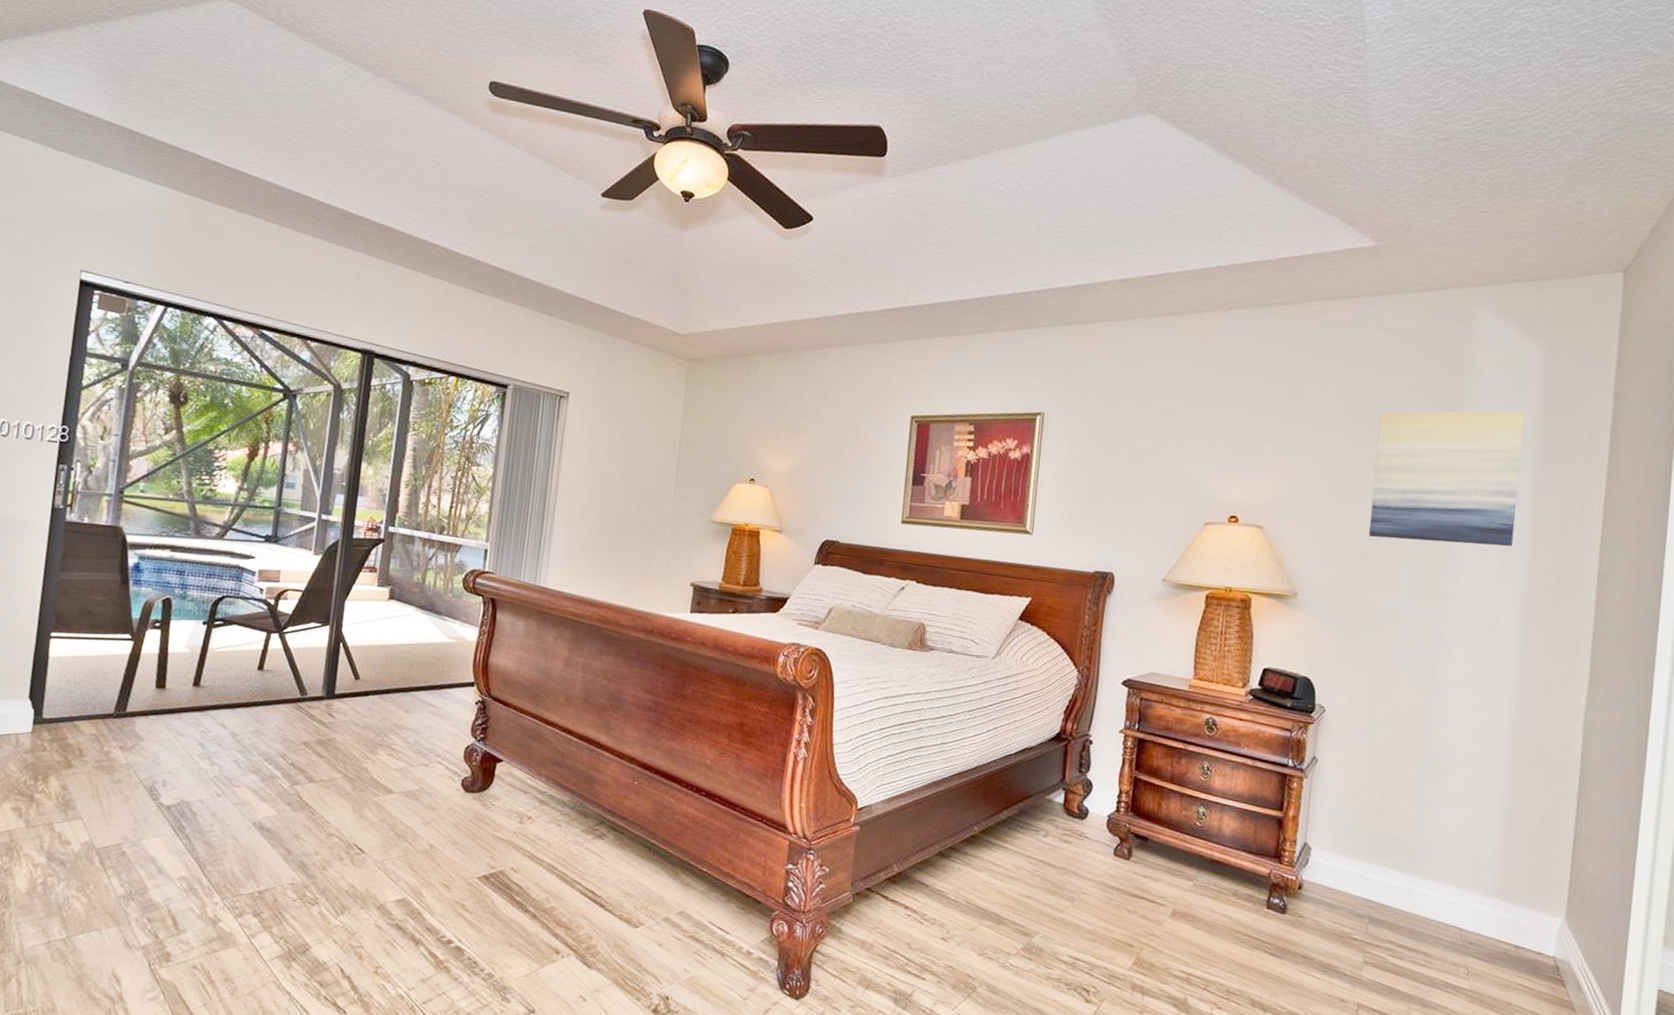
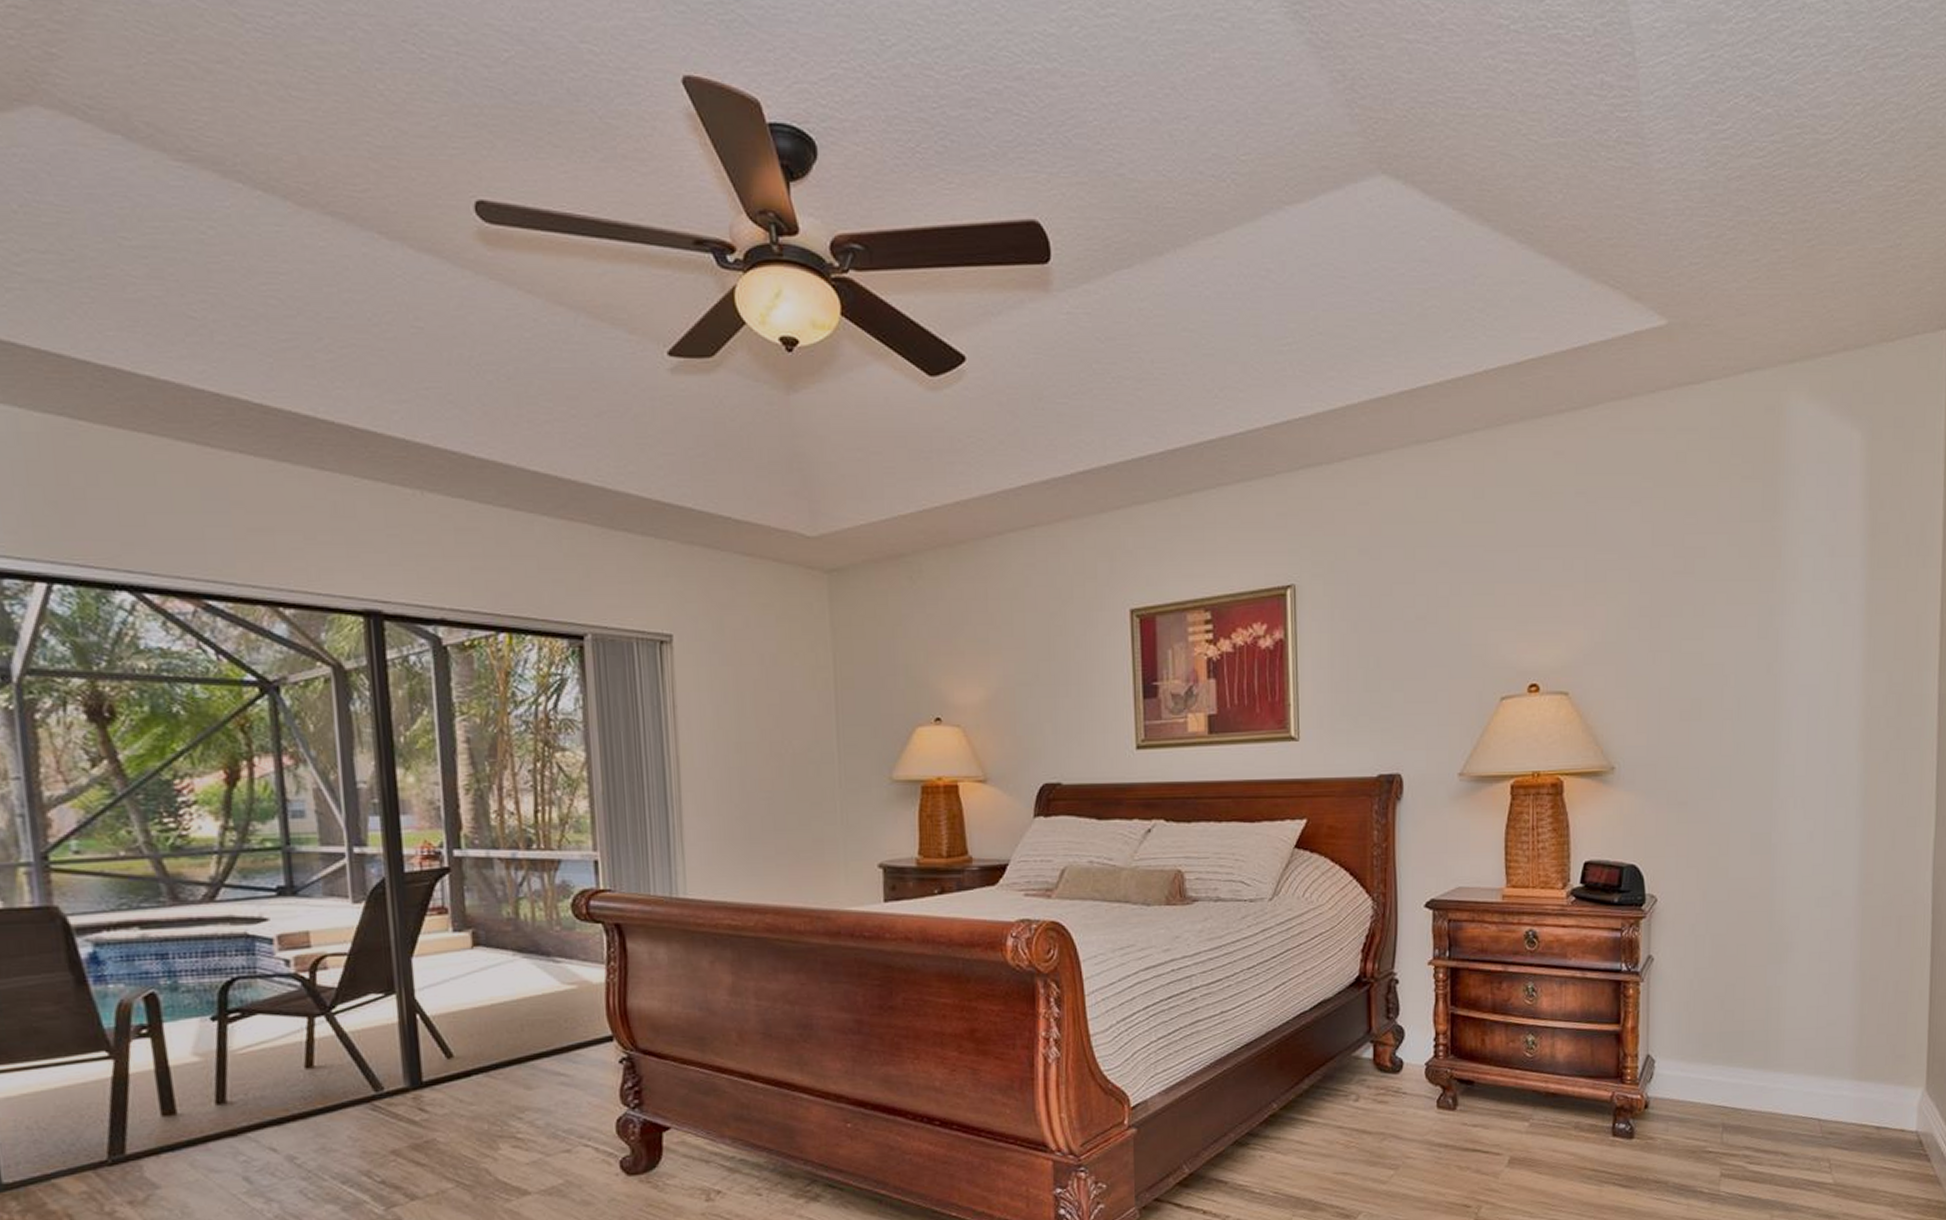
wall art: present [1368,410,1525,547] -> none [1687,512,1850,688]

